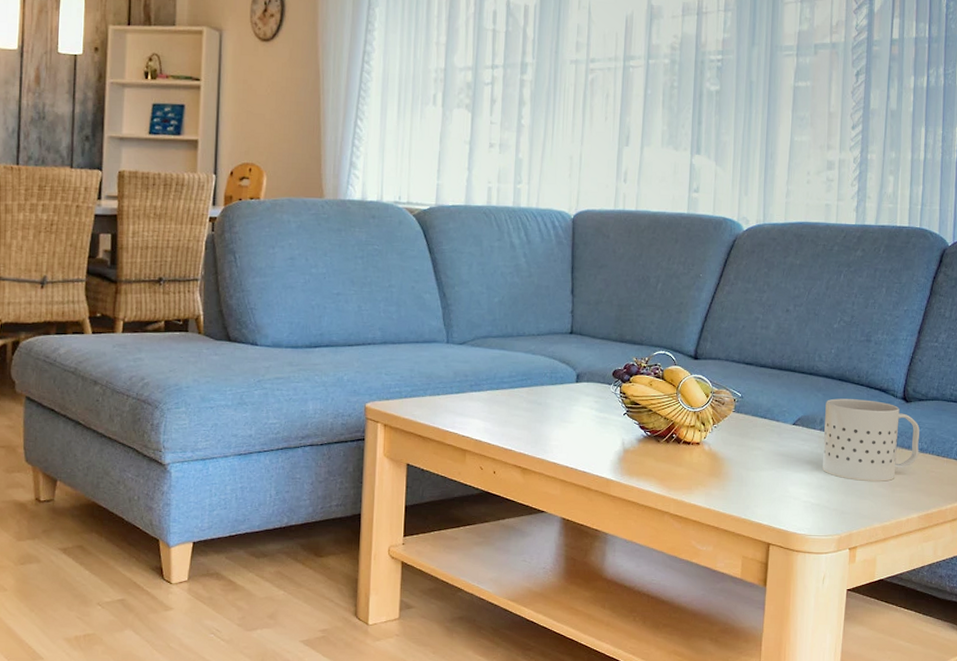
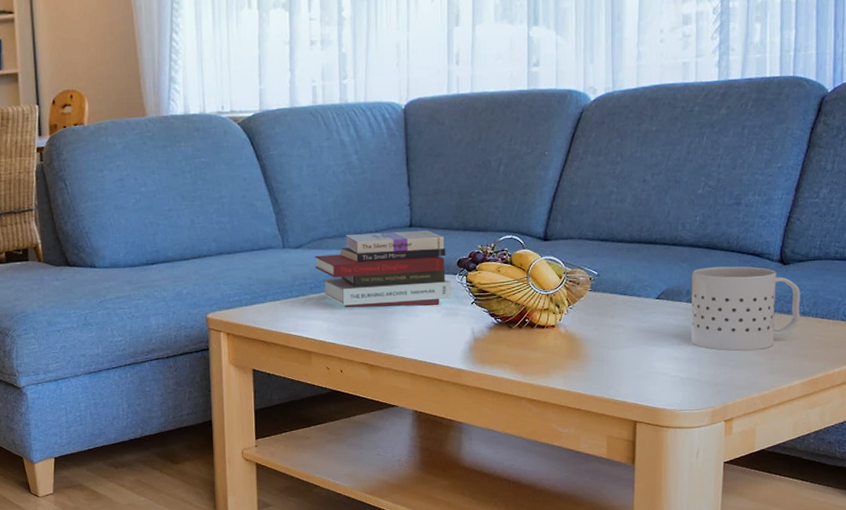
books: none [477,335,606,413] -> present [315,230,452,308]

